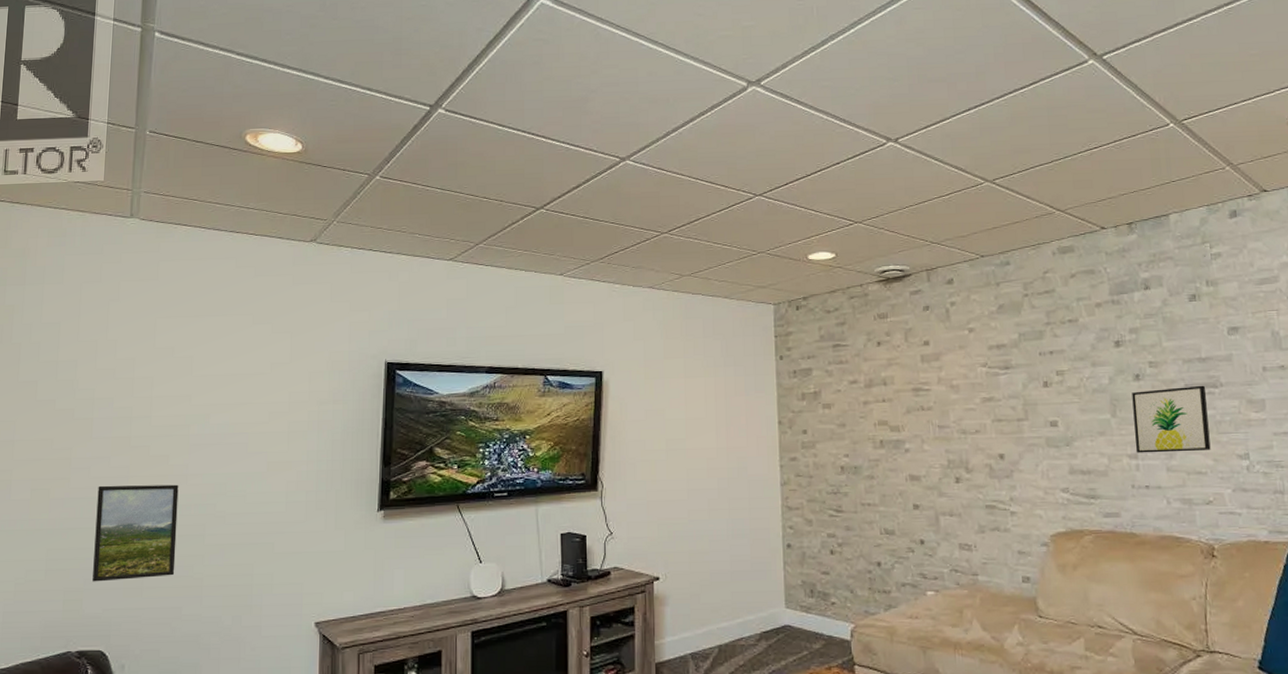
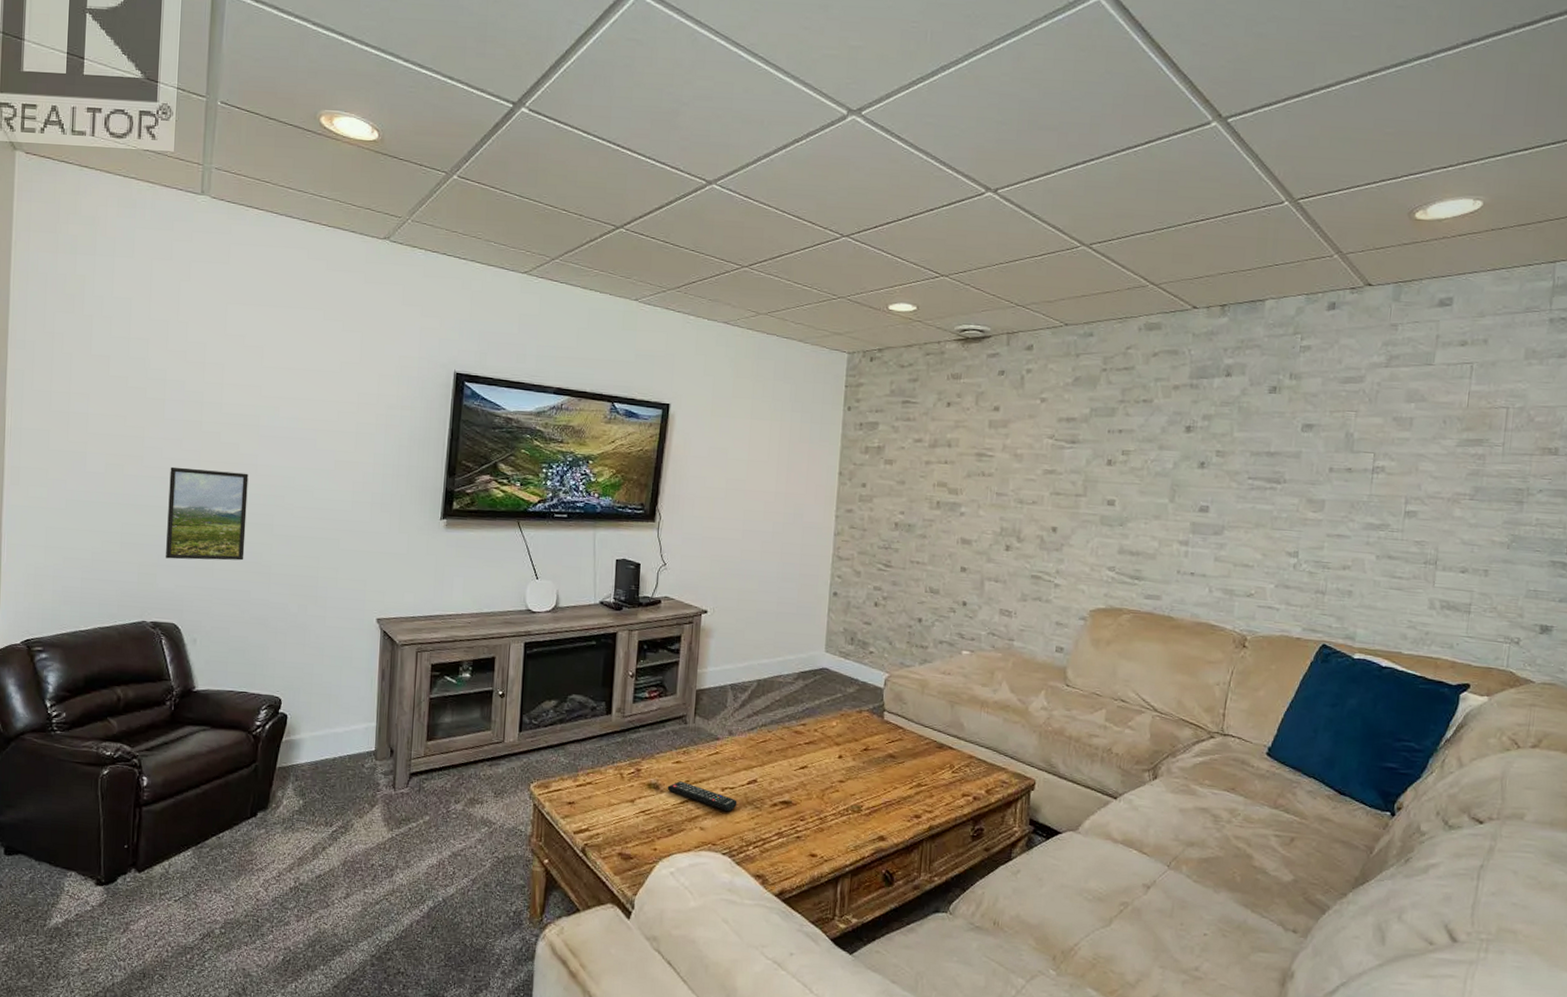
wall art: present [1132,385,1211,453] -> none [1187,479,1269,545]

